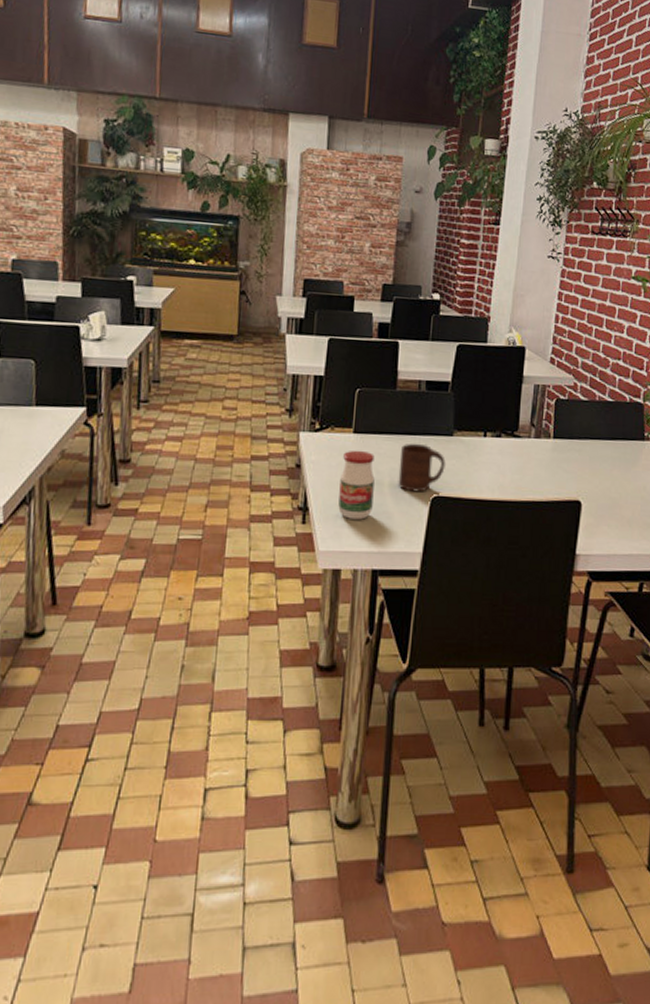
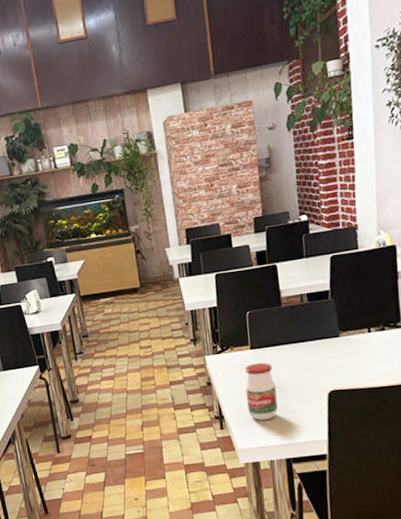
cup: present [398,443,446,492] -> none [294,348,337,390]

